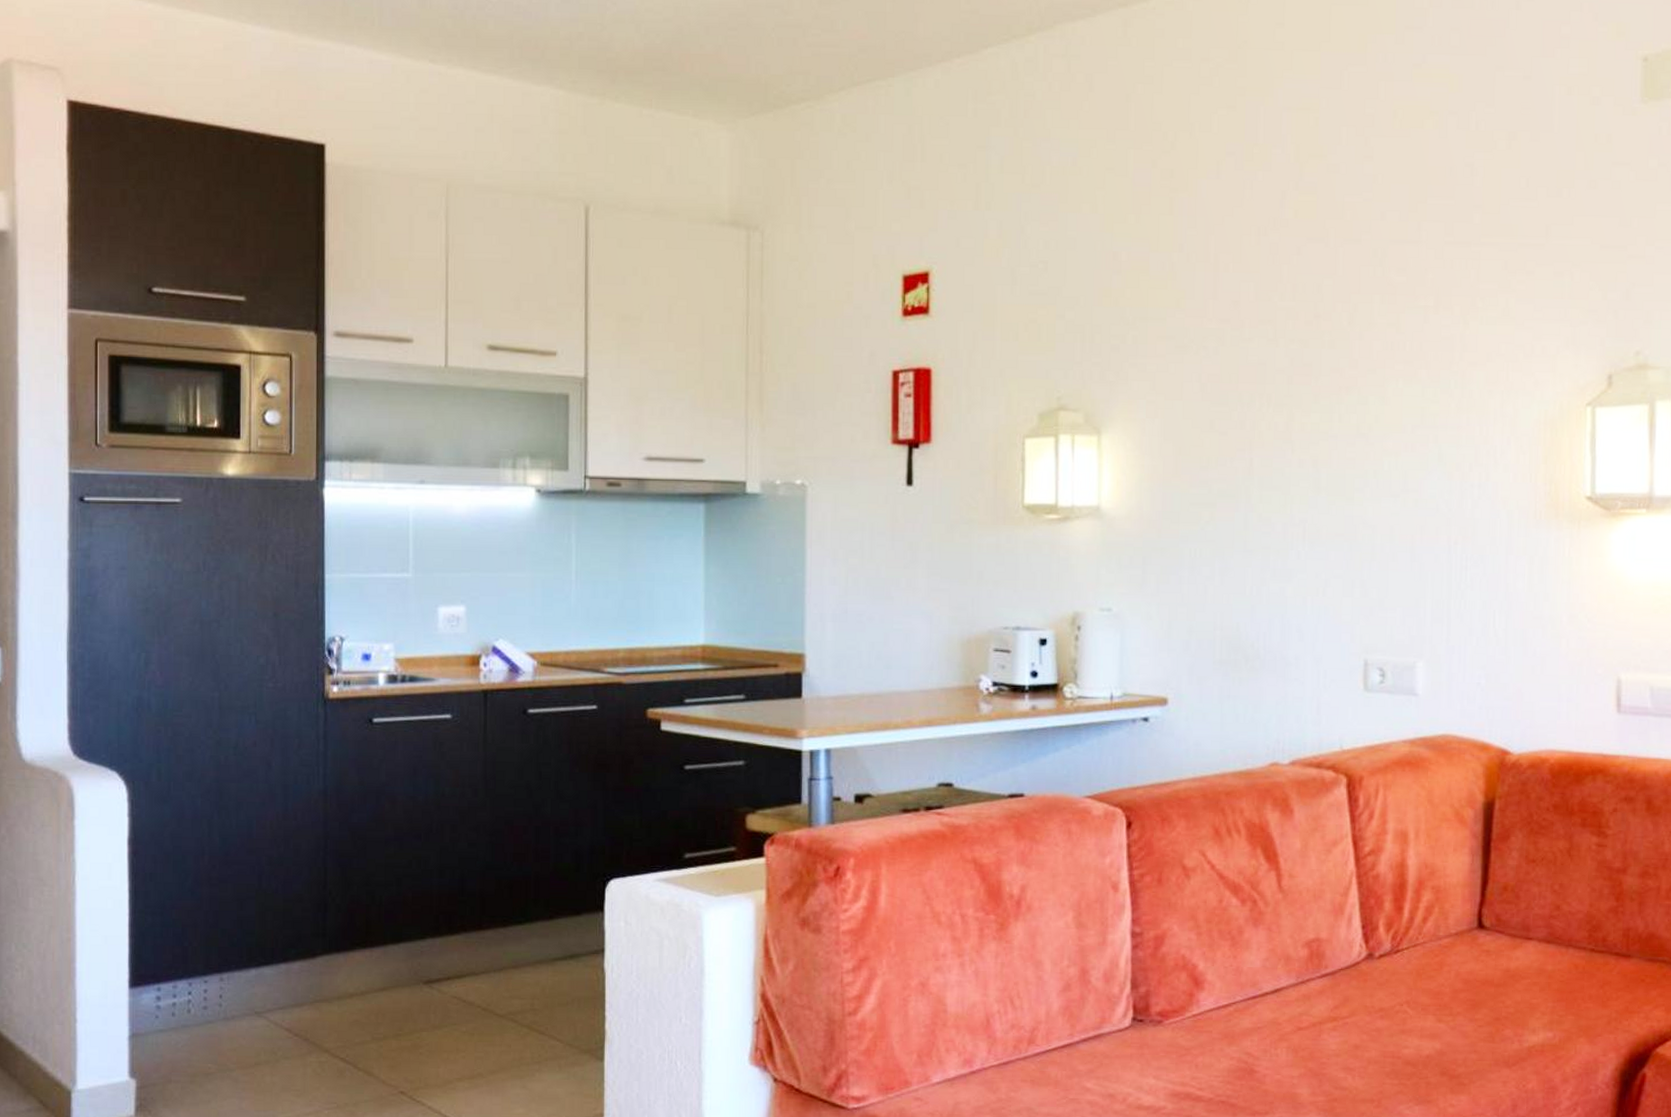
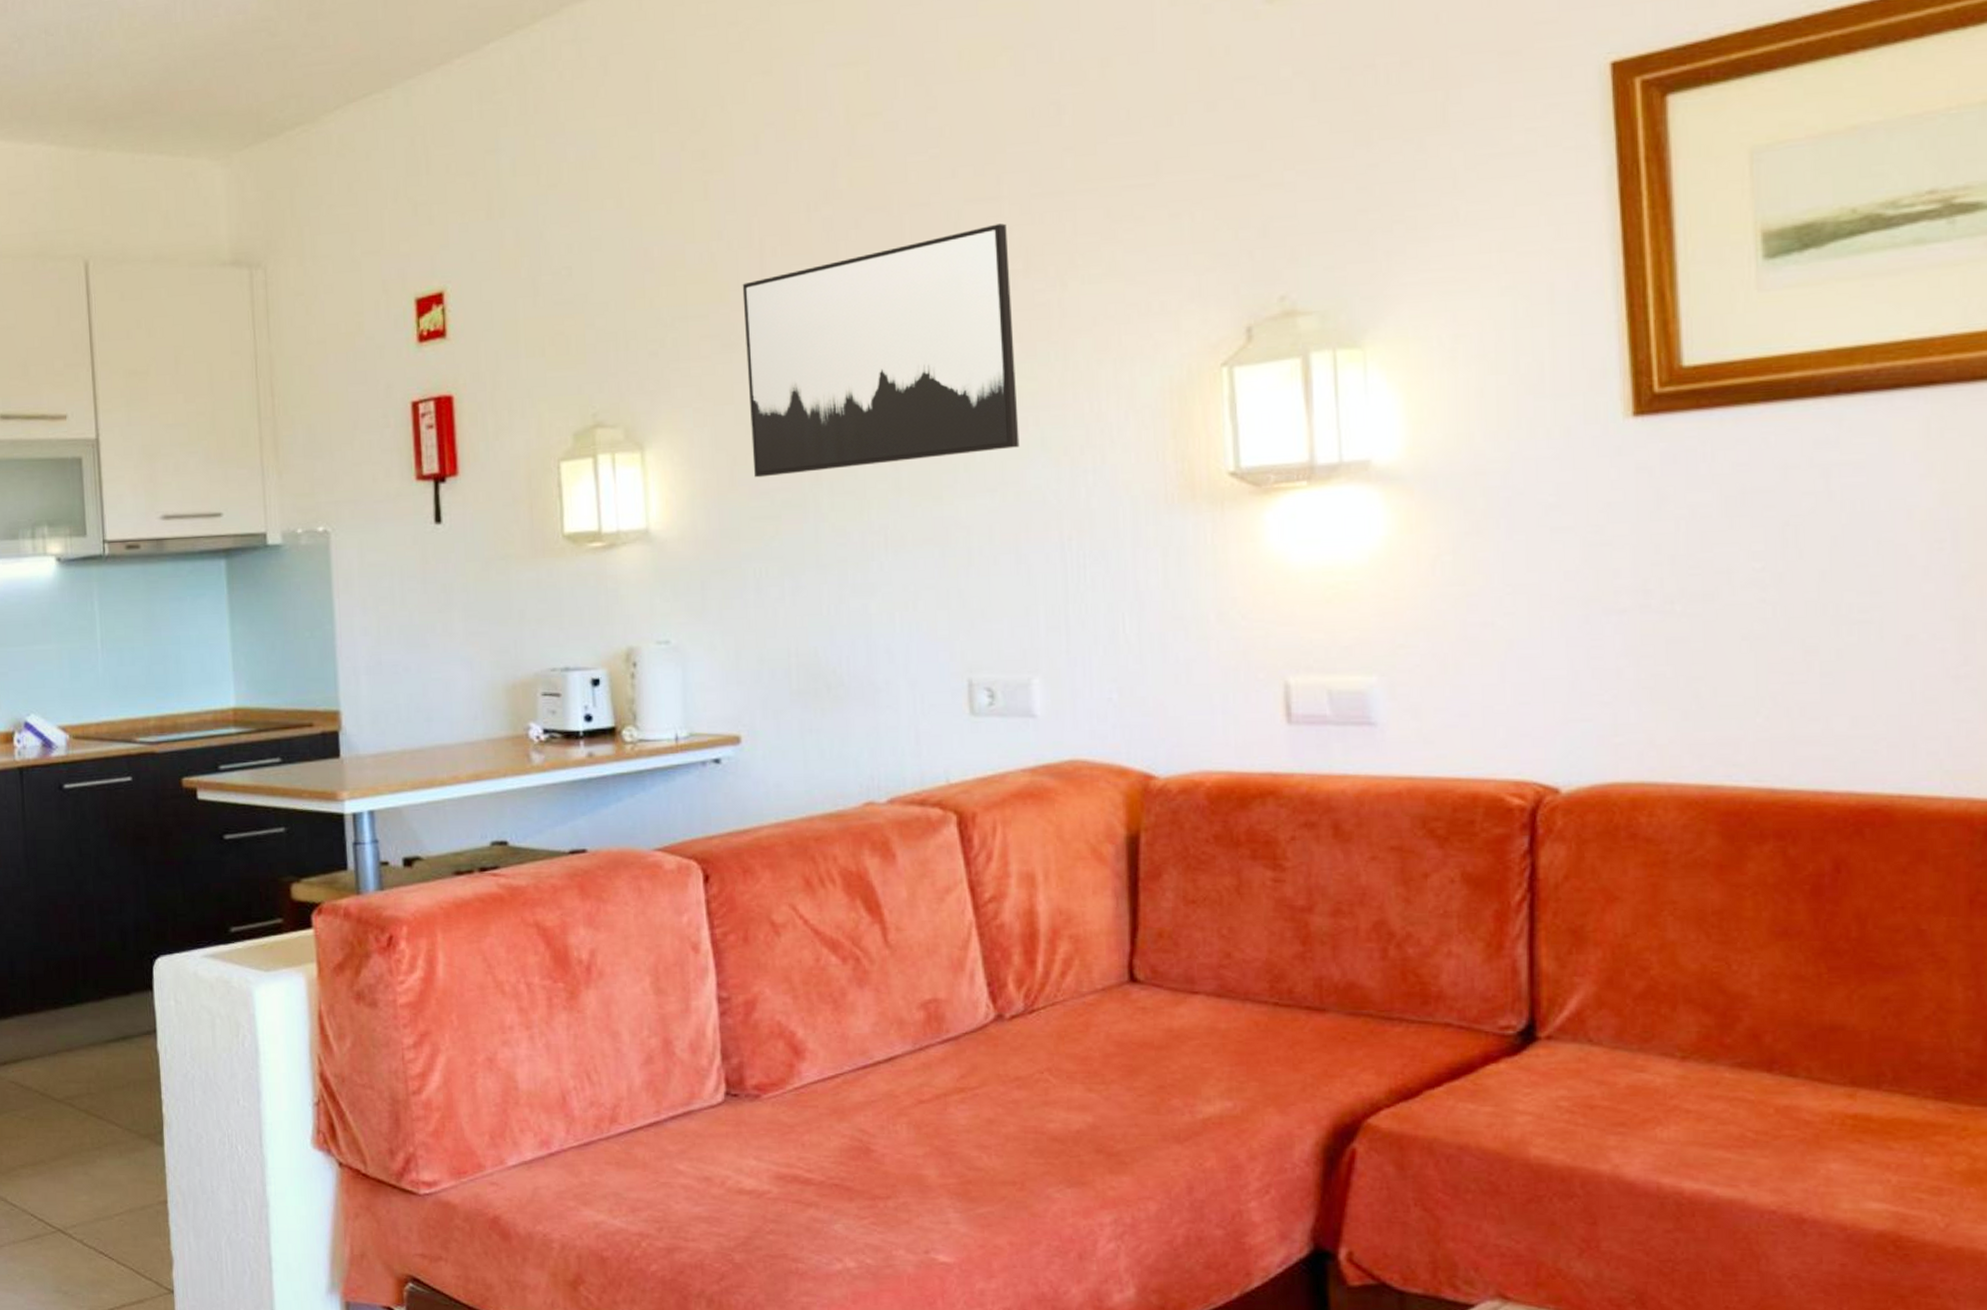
wall art: none [1195,264,1423,468] -> present [742,223,1020,478]

